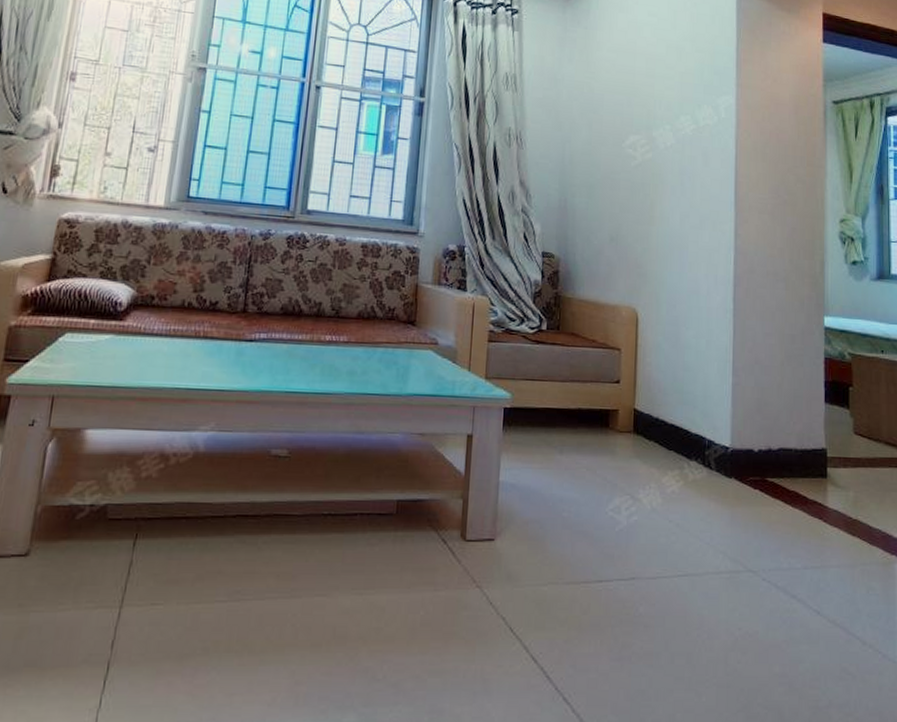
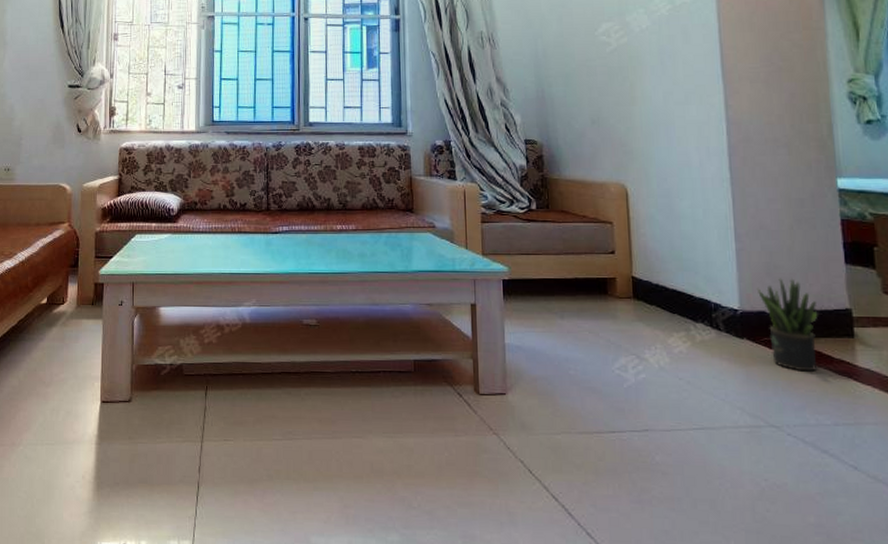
potted plant: none [747,415,799,513] -> present [756,278,818,372]

